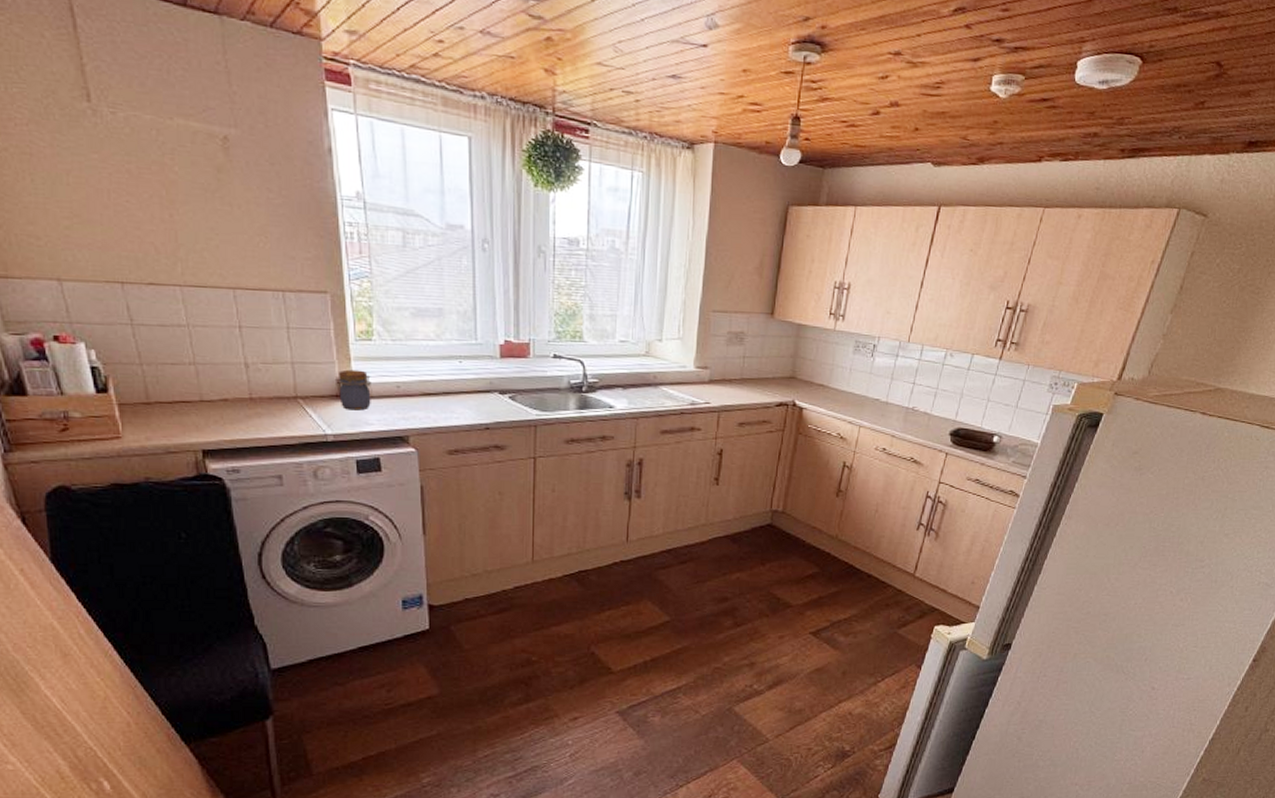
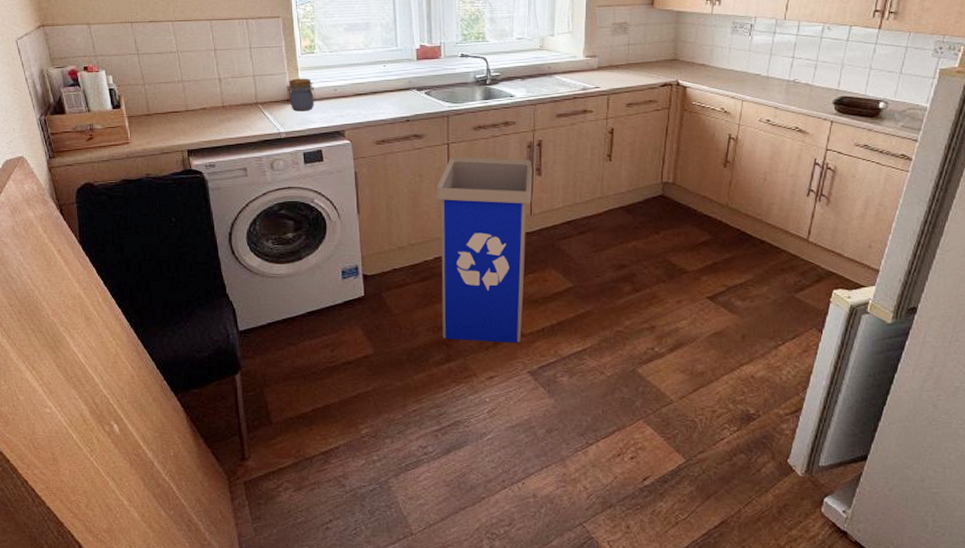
recycling bin: none [517,473,631,682] -> present [435,156,533,344]

